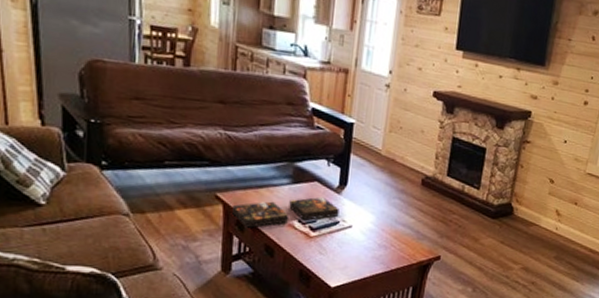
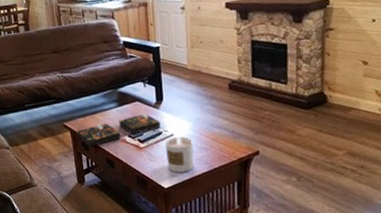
candle: none [338,229,372,271] -> present [165,137,194,173]

